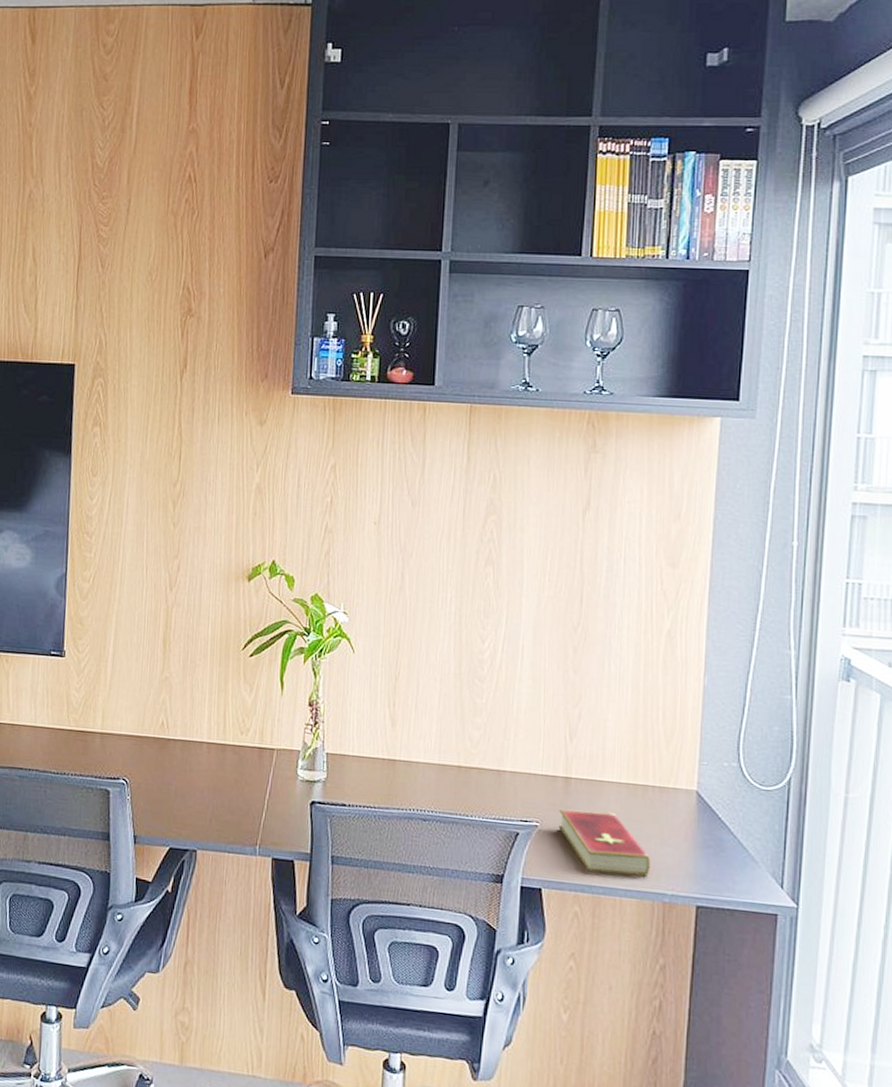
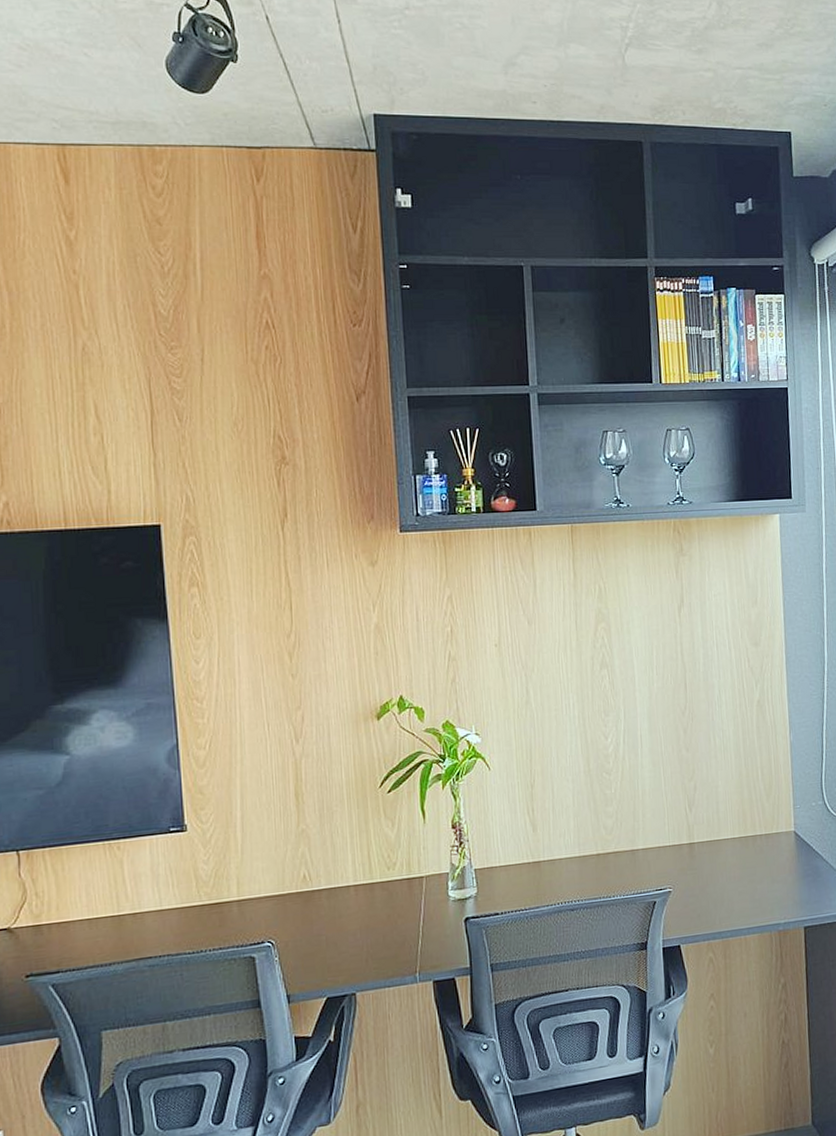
hardcover book: present [558,808,651,877] -> none [687,864,766,920]

